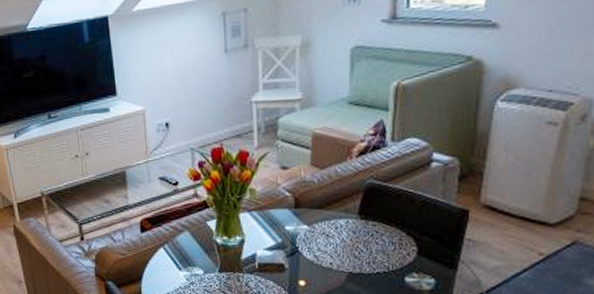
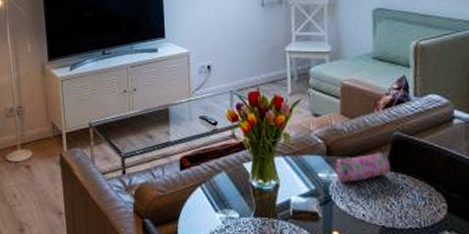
pencil case: none [303,201,361,233] -> present [335,152,391,182]

